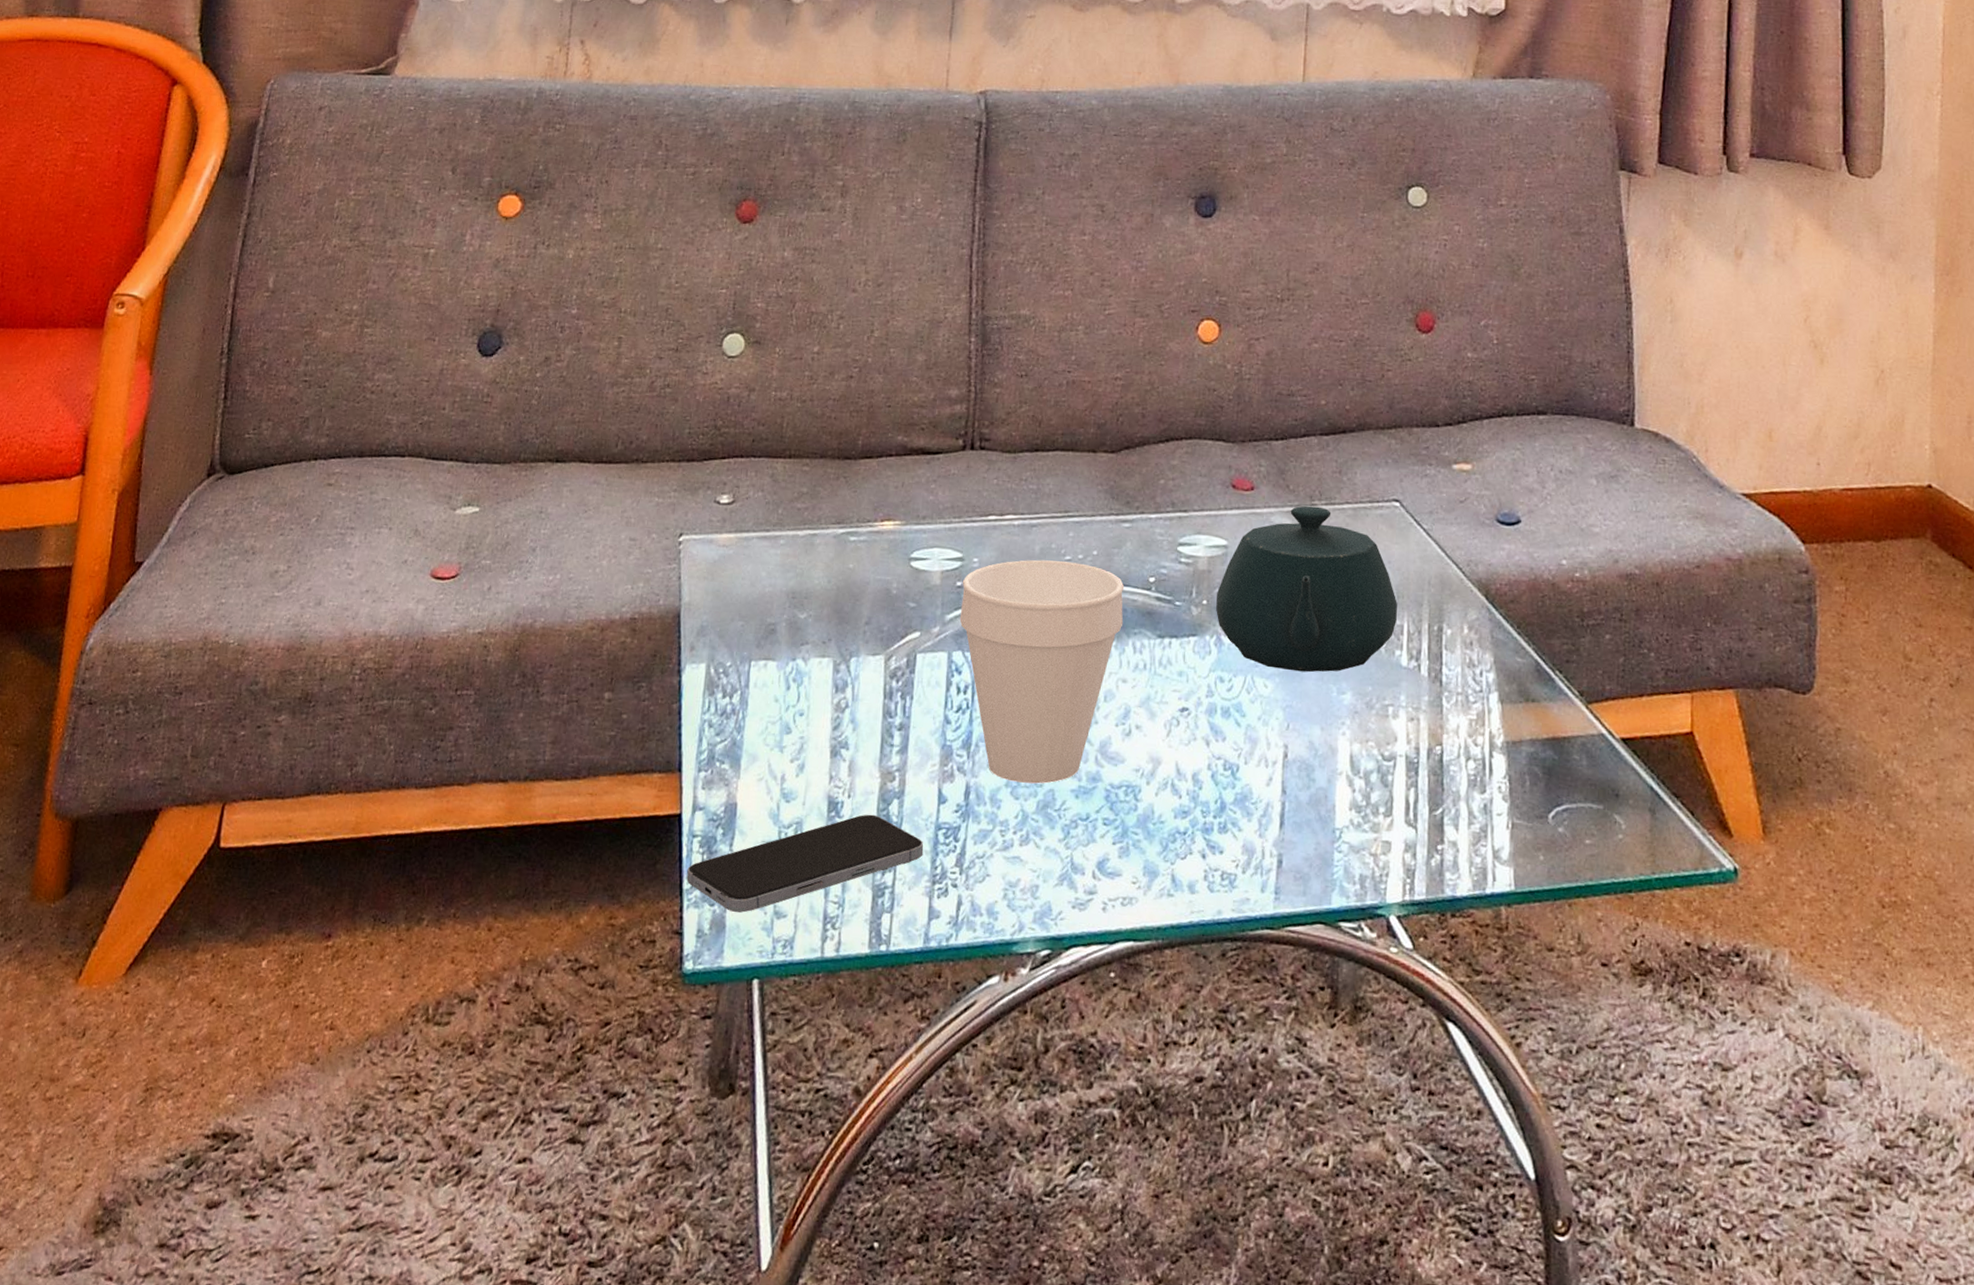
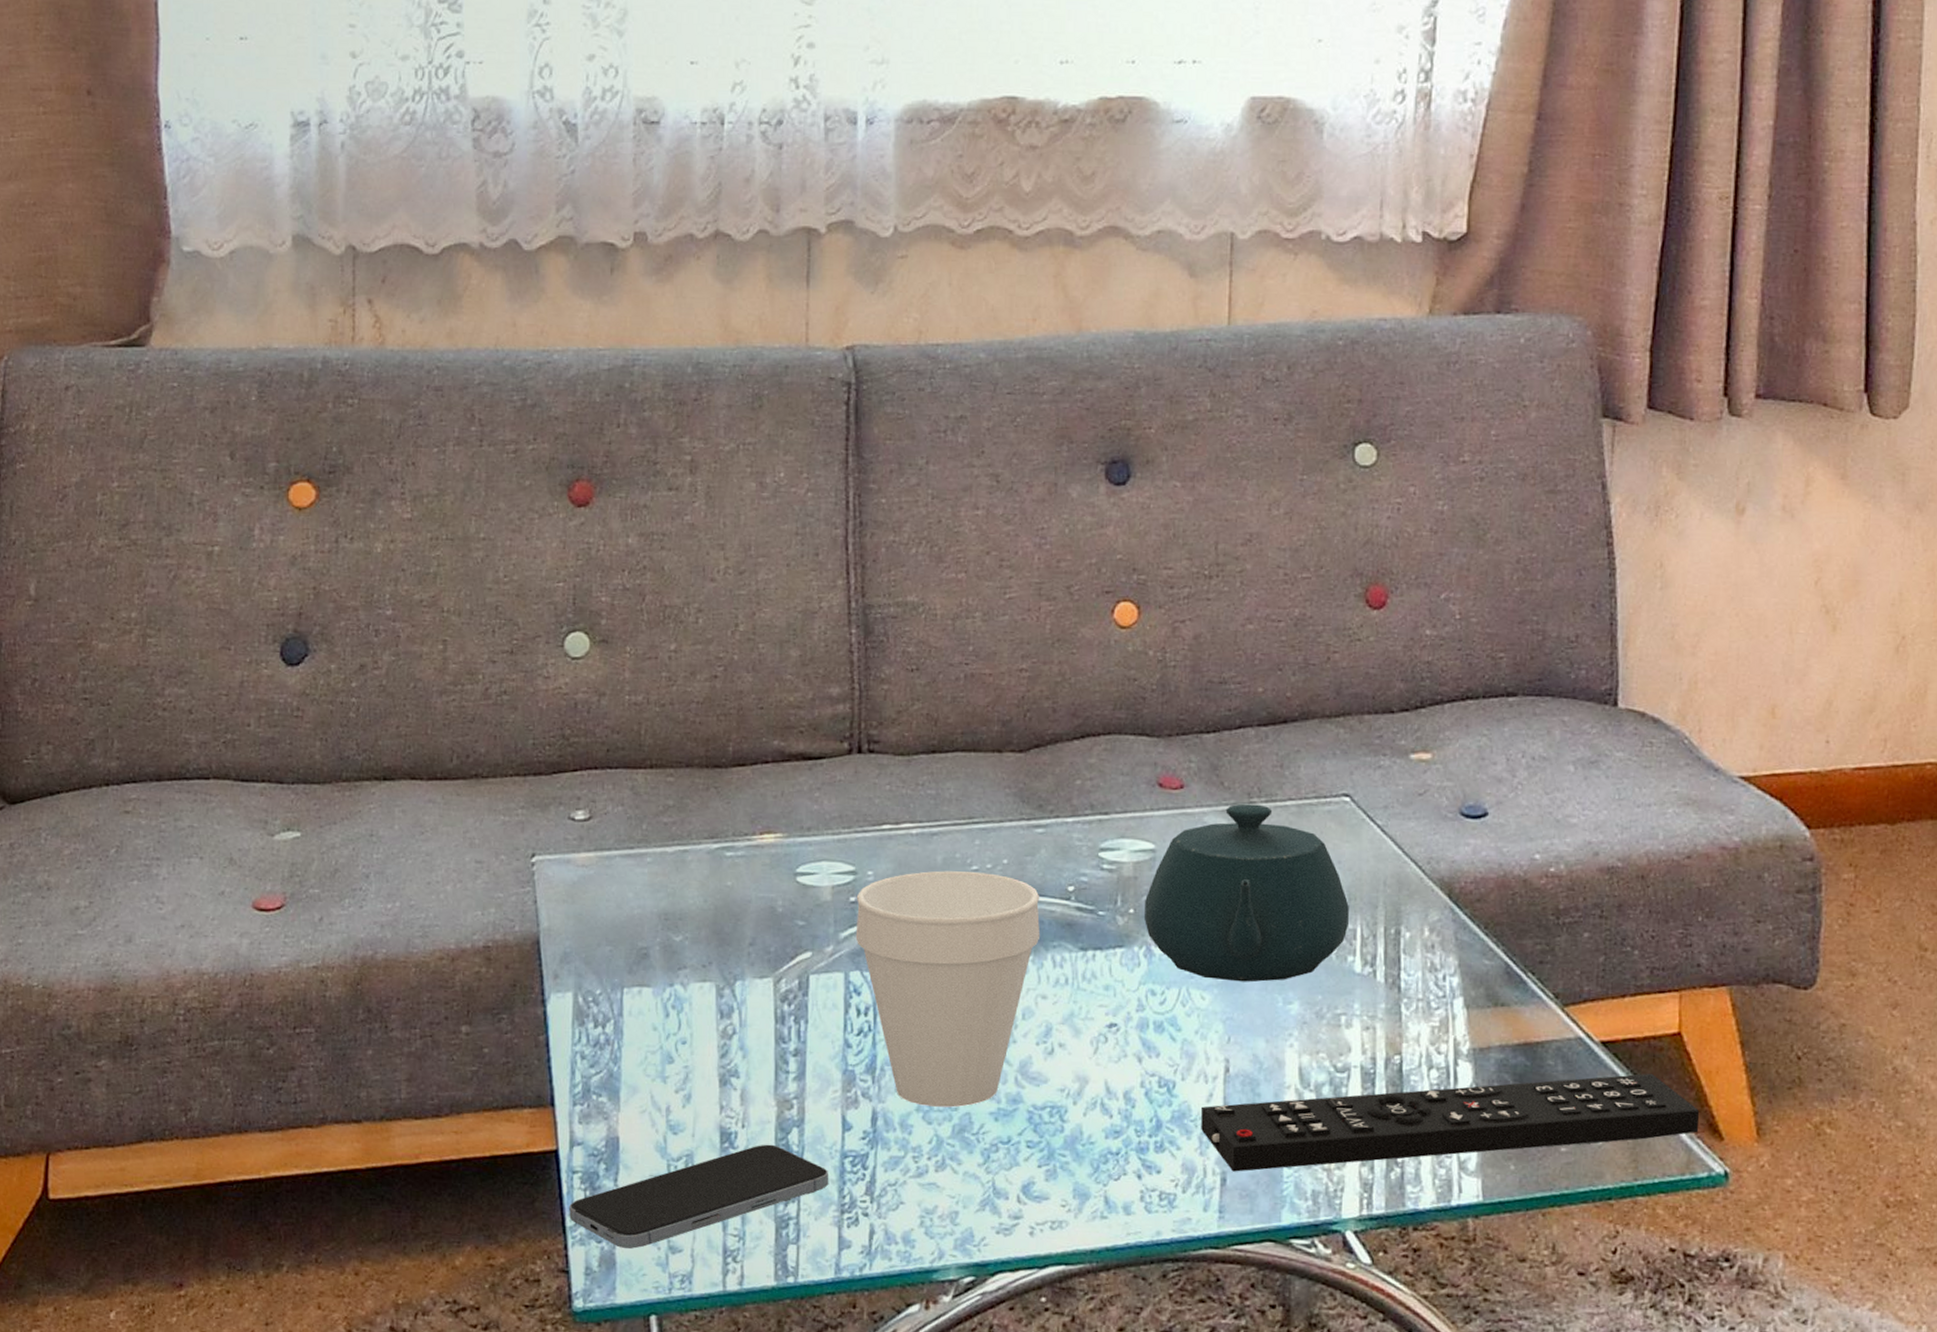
remote control: none [1261,770,1711,855] -> present [1201,1073,1700,1172]

